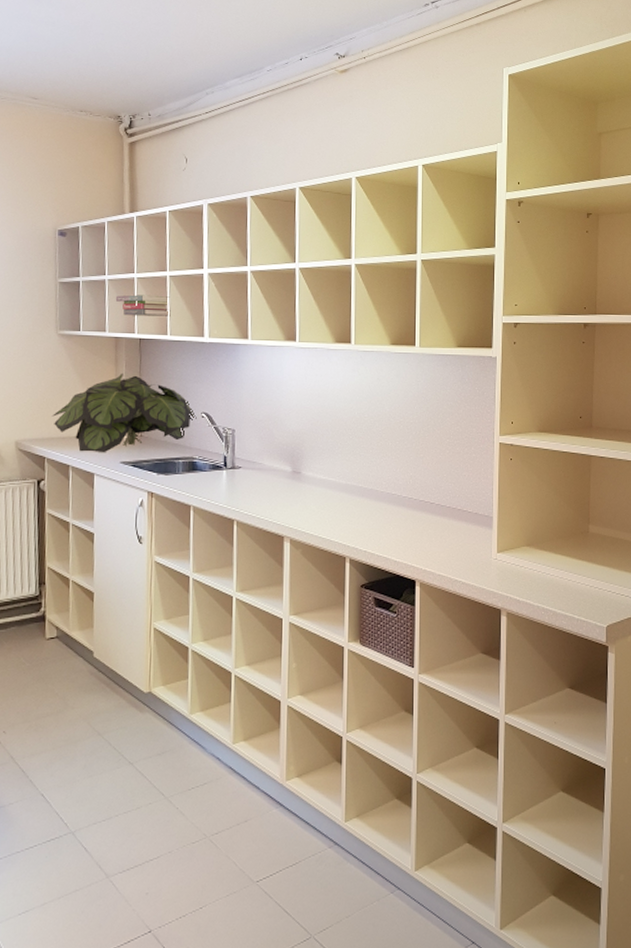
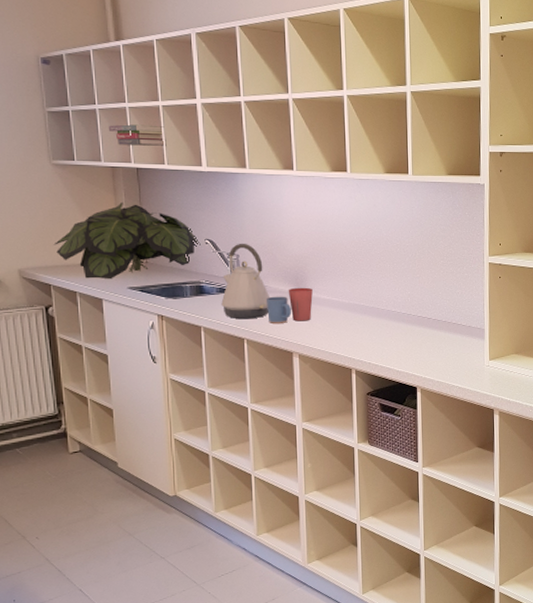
kettle: none [213,417,264,499] -> present [221,243,270,319]
mug: none [259,474,286,504] -> present [265,296,292,323]
cup: none [283,466,309,503] -> present [288,287,313,322]

